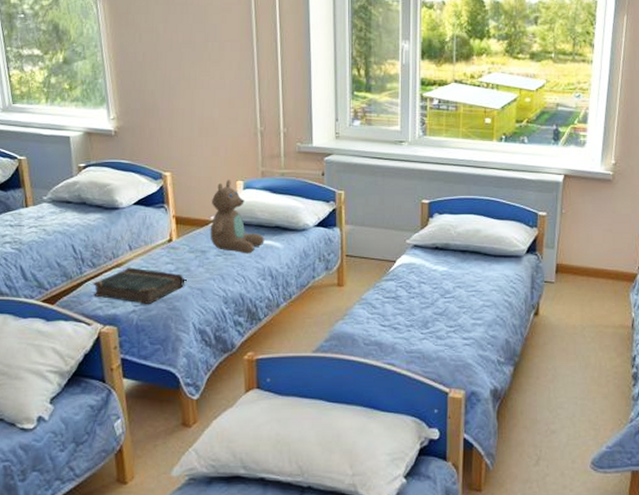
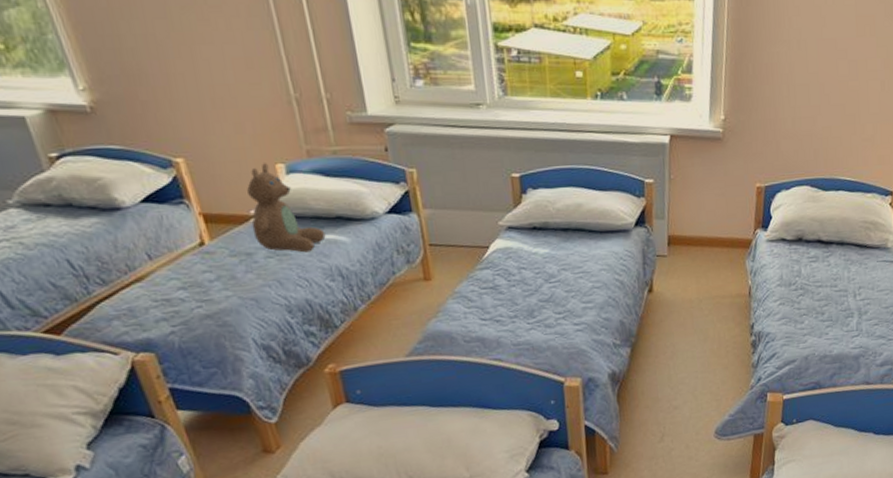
book: present [93,267,184,304] -> none [109,280,232,323]

